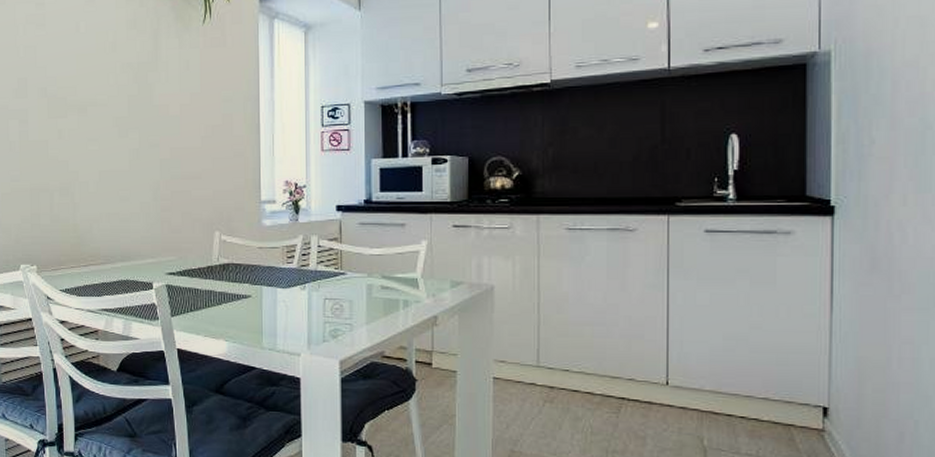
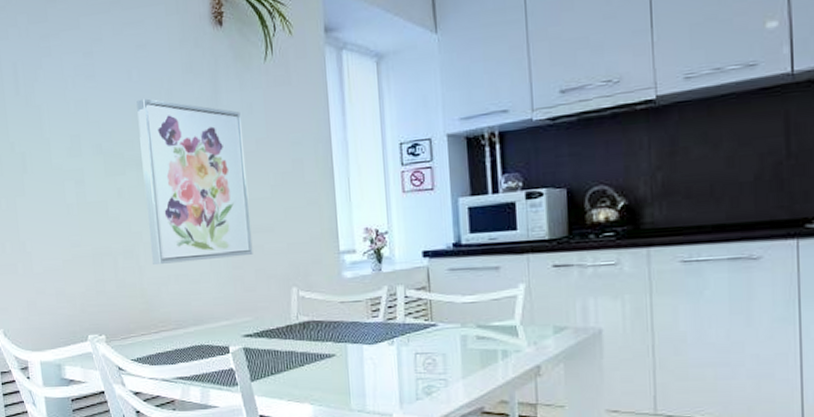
wall art: none [82,49,181,202] -> present [136,98,253,264]

